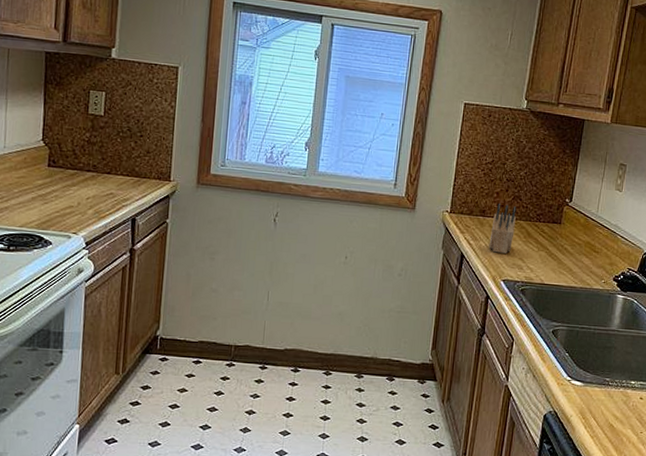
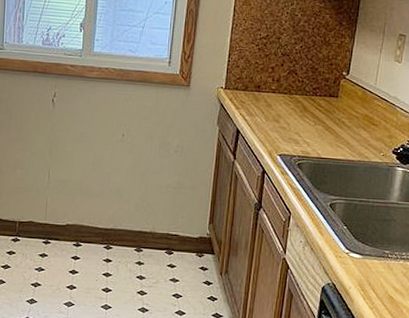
knife block: present [489,203,516,254] -> none [264,77,292,128]

